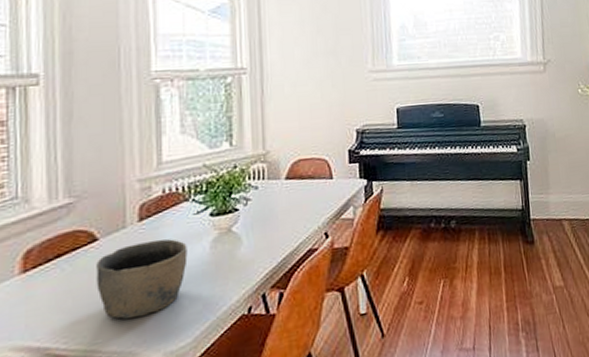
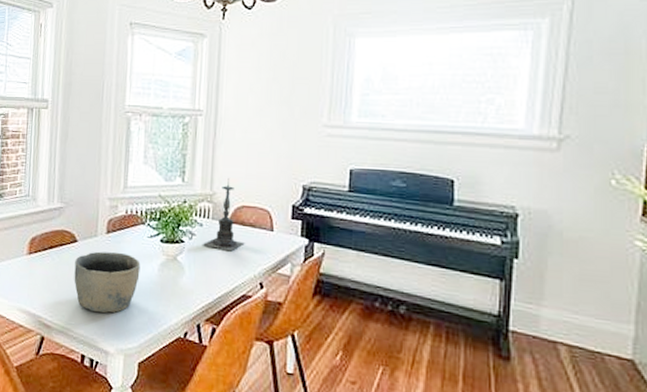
candle holder: none [259,135,305,210] -> present [202,179,245,252]

